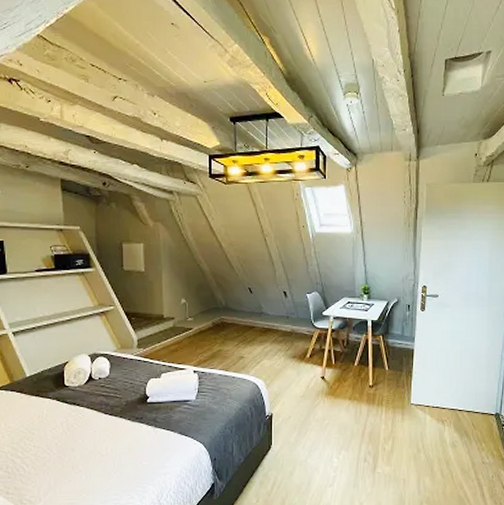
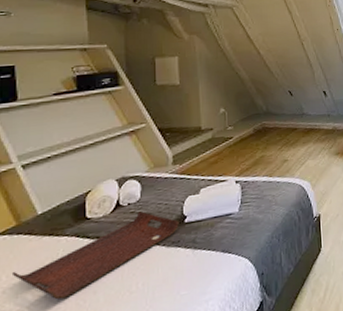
serving tray: none [8,387,142,451] -> present [11,211,179,300]

